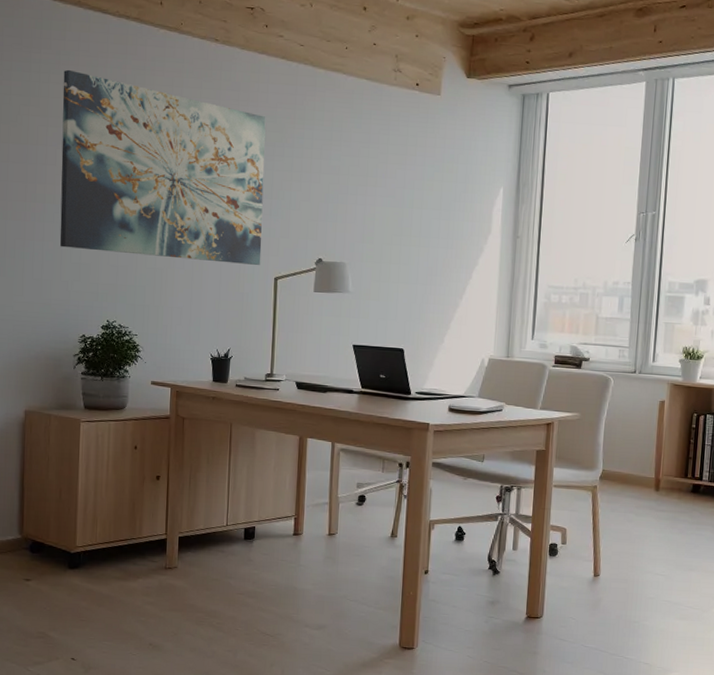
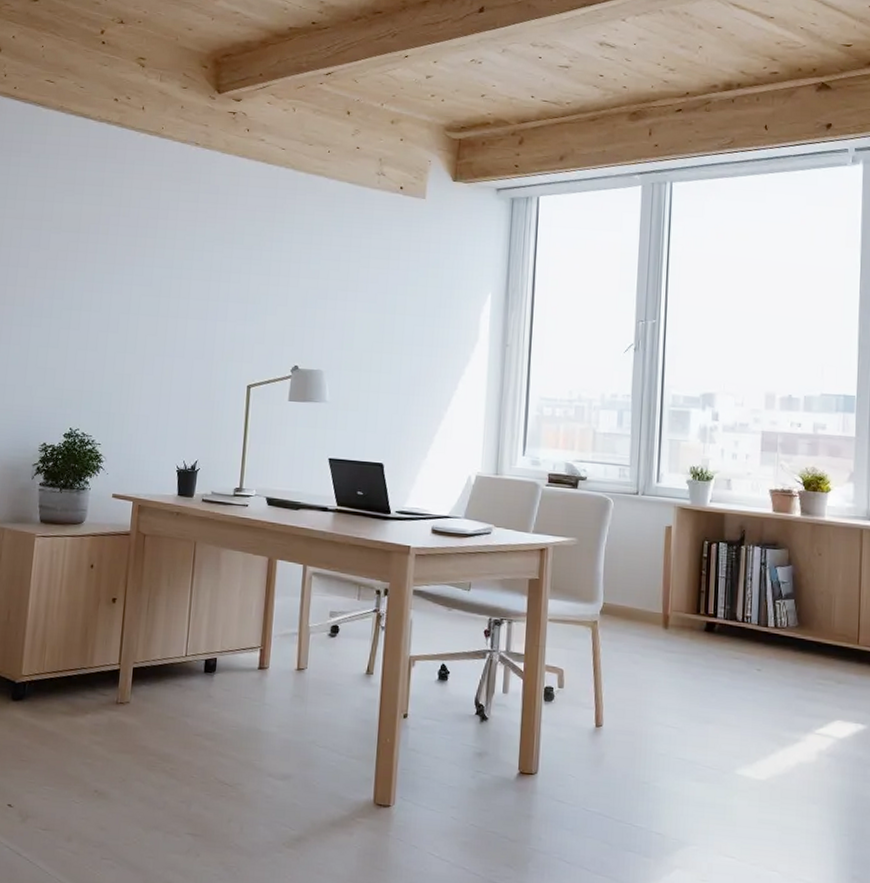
wall art: present [59,69,266,265] -> none [26,172,245,372]

